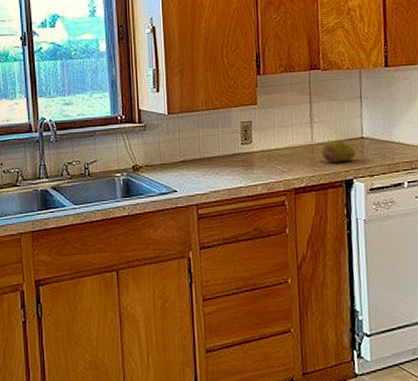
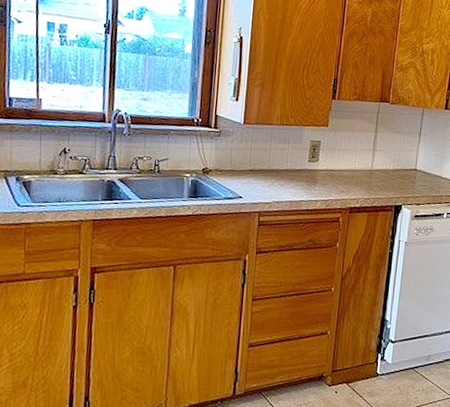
fruit: present [321,141,356,163] -> none [378,169,408,190]

